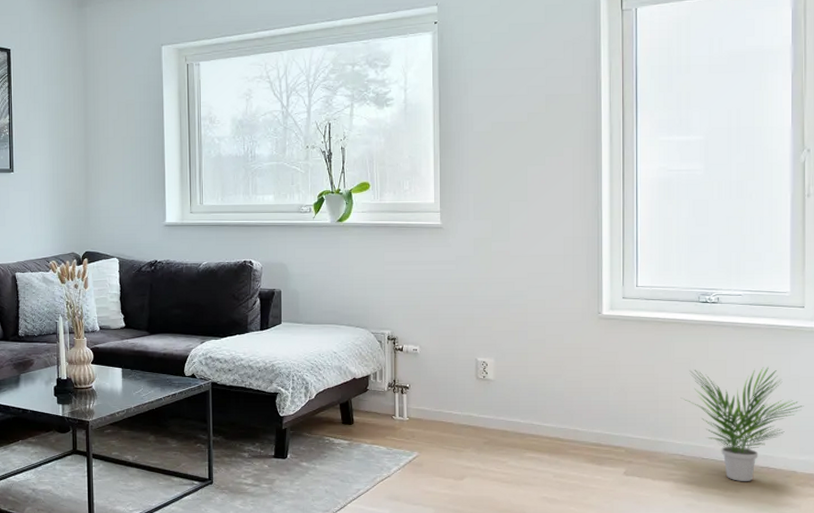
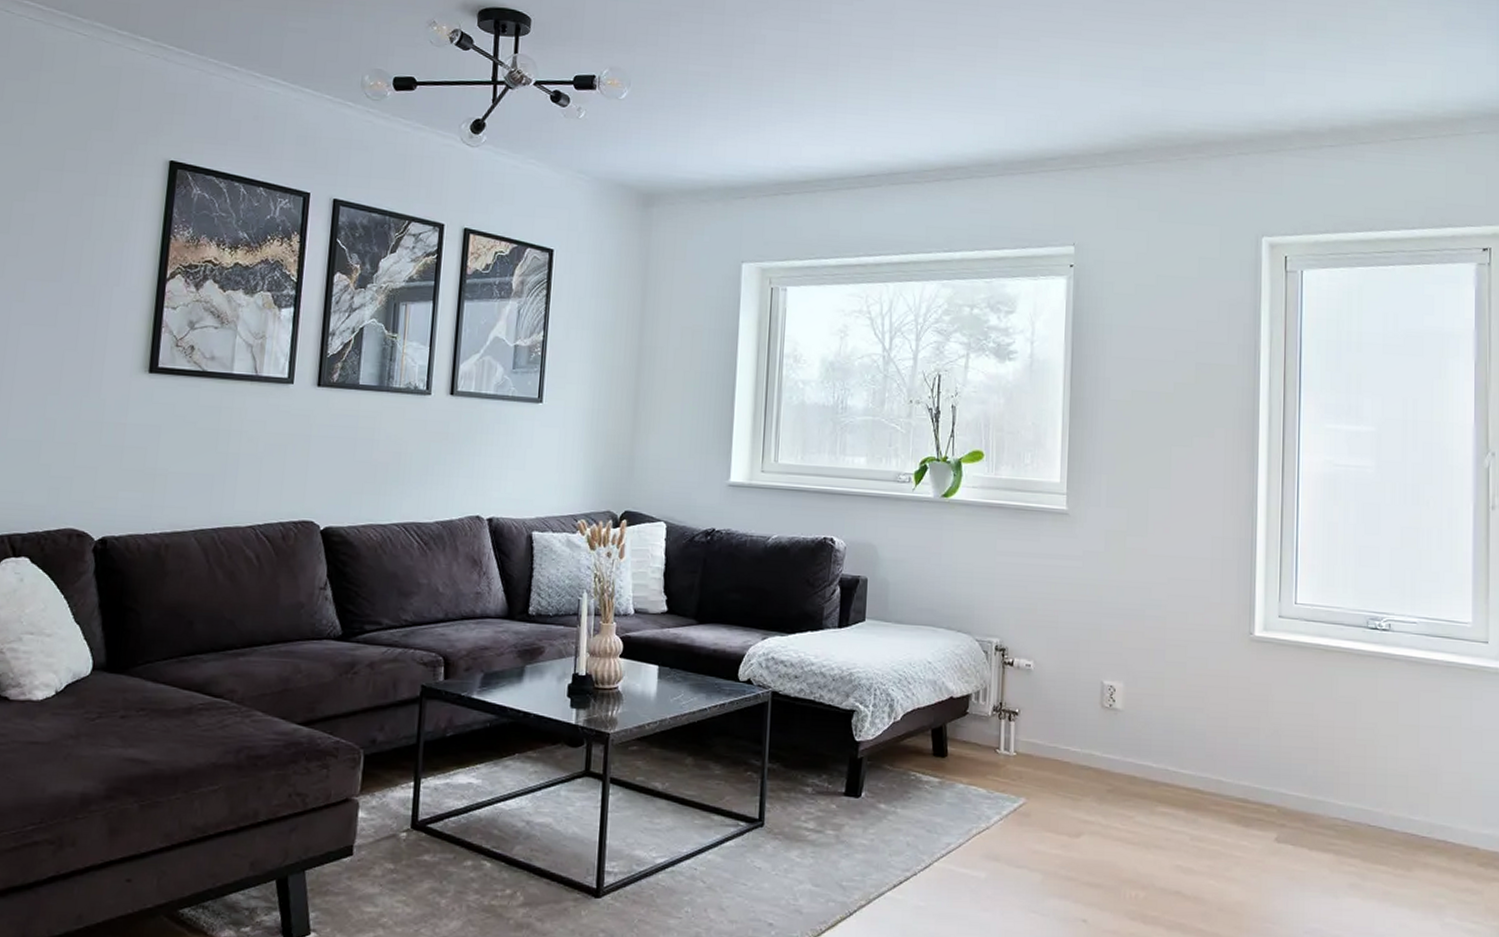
potted plant: present [680,367,804,482] -> none [1344,712,1488,859]

